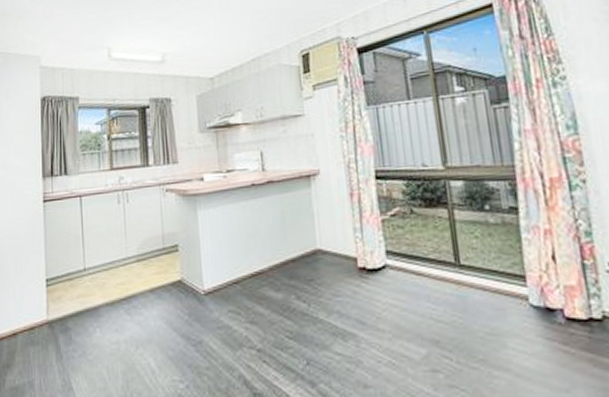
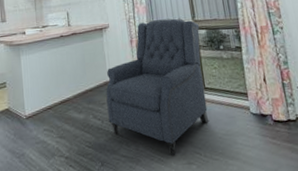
chair: none [314,163,465,358] -> present [106,18,209,156]

